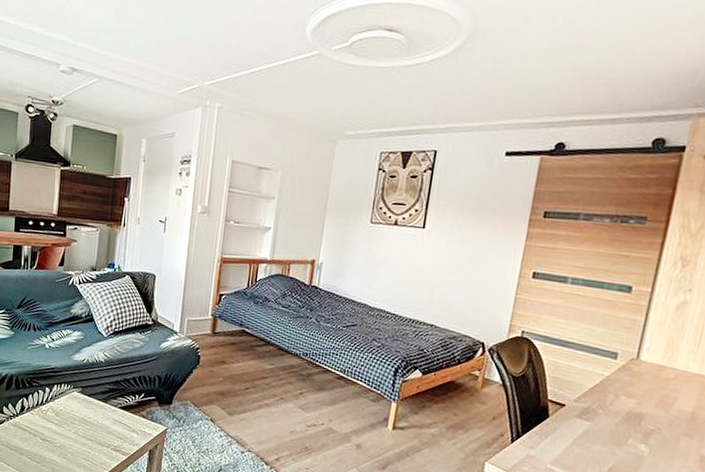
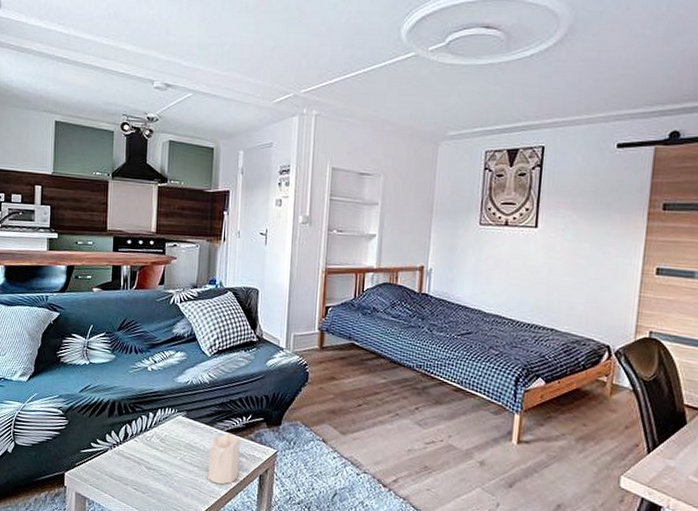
candle: none [99,409,134,458] -> present [207,432,242,485]

